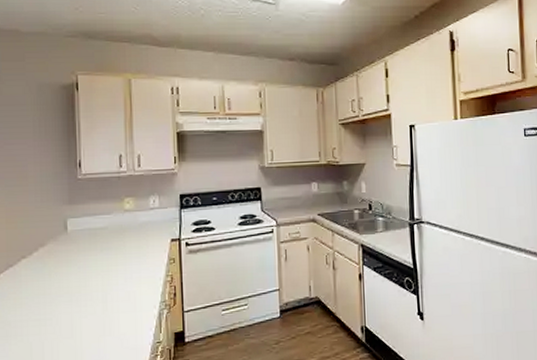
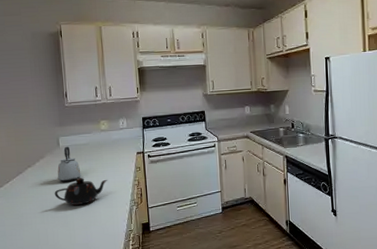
teapot: none [56,272,131,309] -> present [54,177,108,205]
kettle: none [61,231,95,277] -> present [57,146,81,182]

